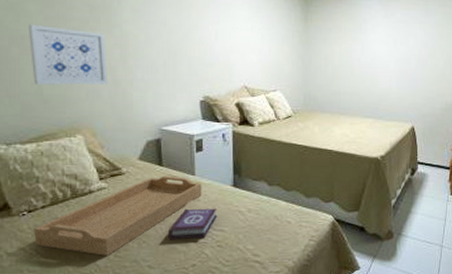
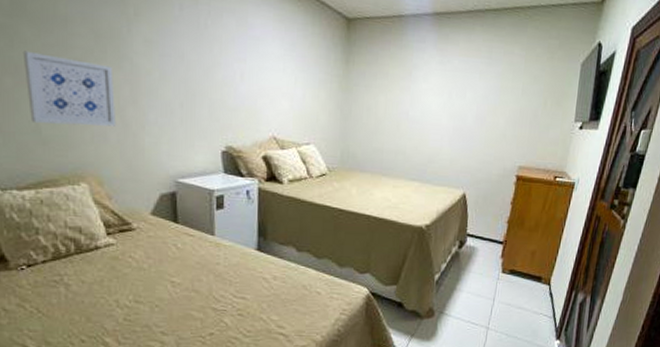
serving tray: present [34,175,202,256] -> none [34,234,222,319]
book: present [168,208,218,240] -> none [184,272,239,306]

